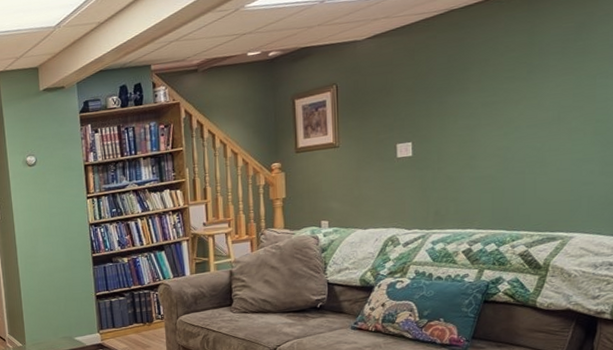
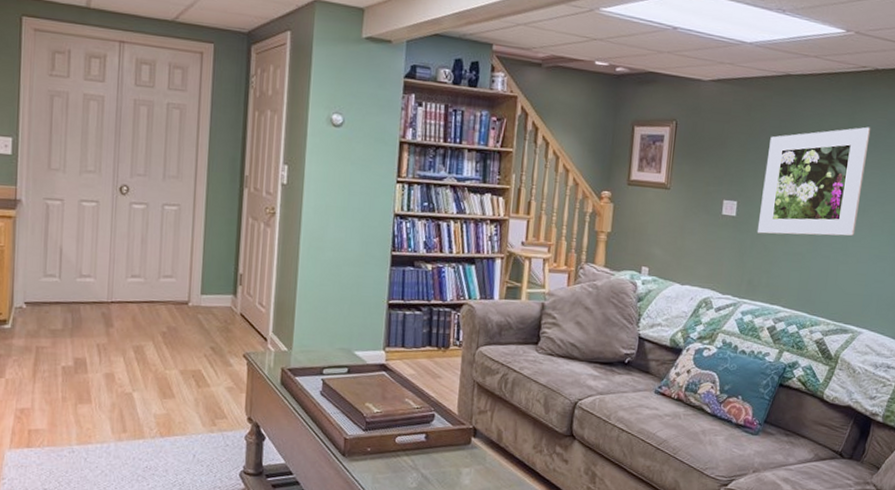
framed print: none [437,35,556,167] -> present [757,126,871,236]

